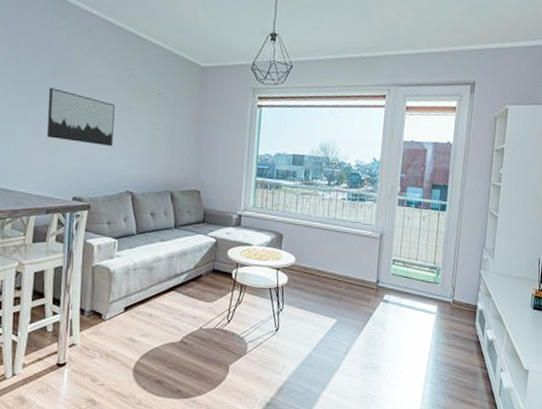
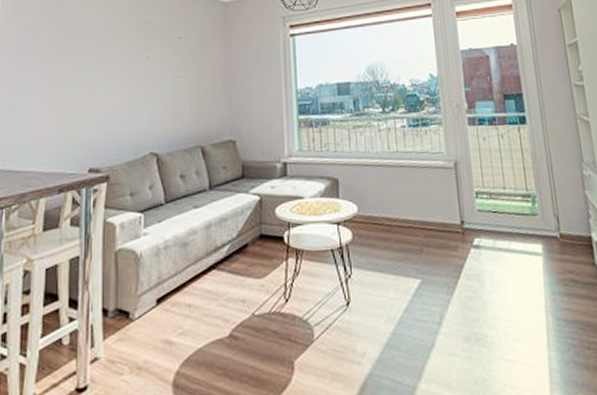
wall art: present [46,88,115,146] -> none [57,48,131,105]

